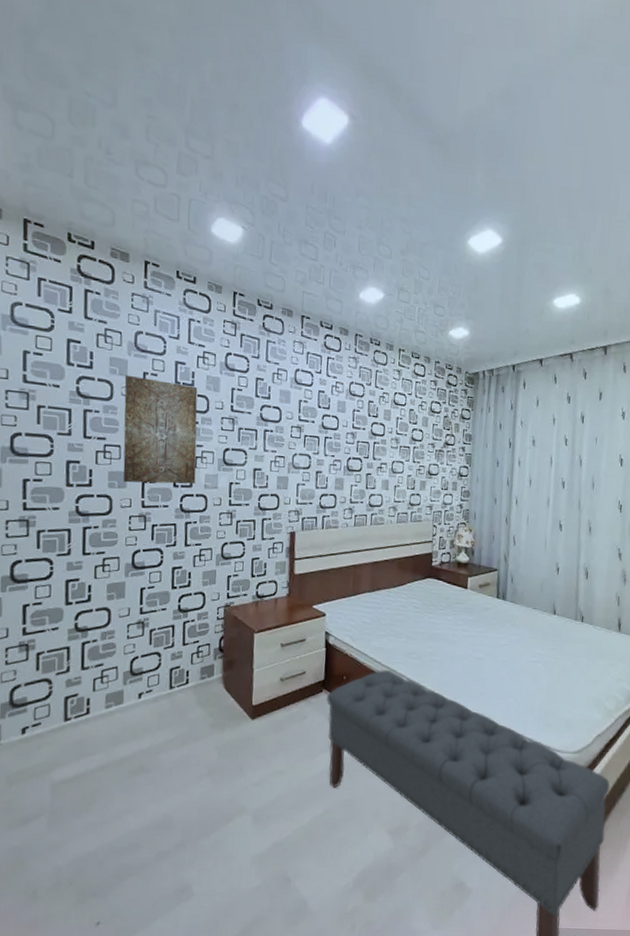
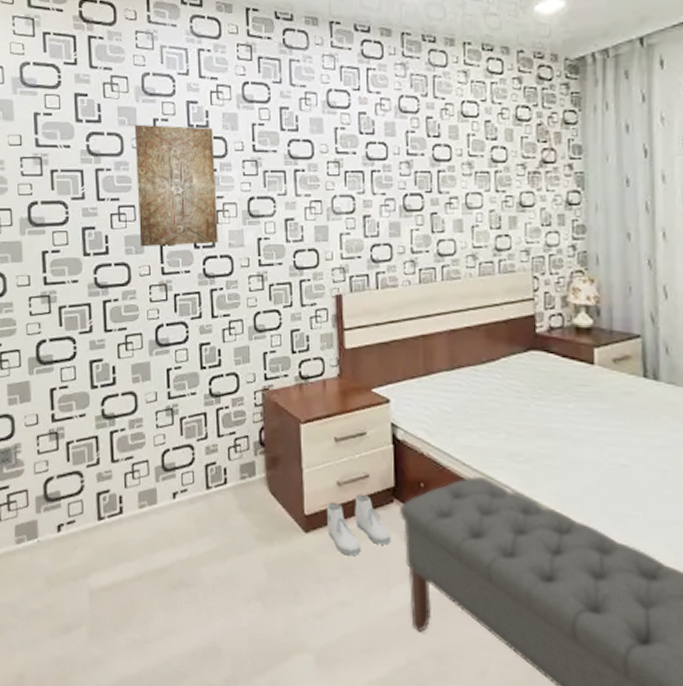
boots: none [270,686,319,735] -> present [326,493,392,556]

